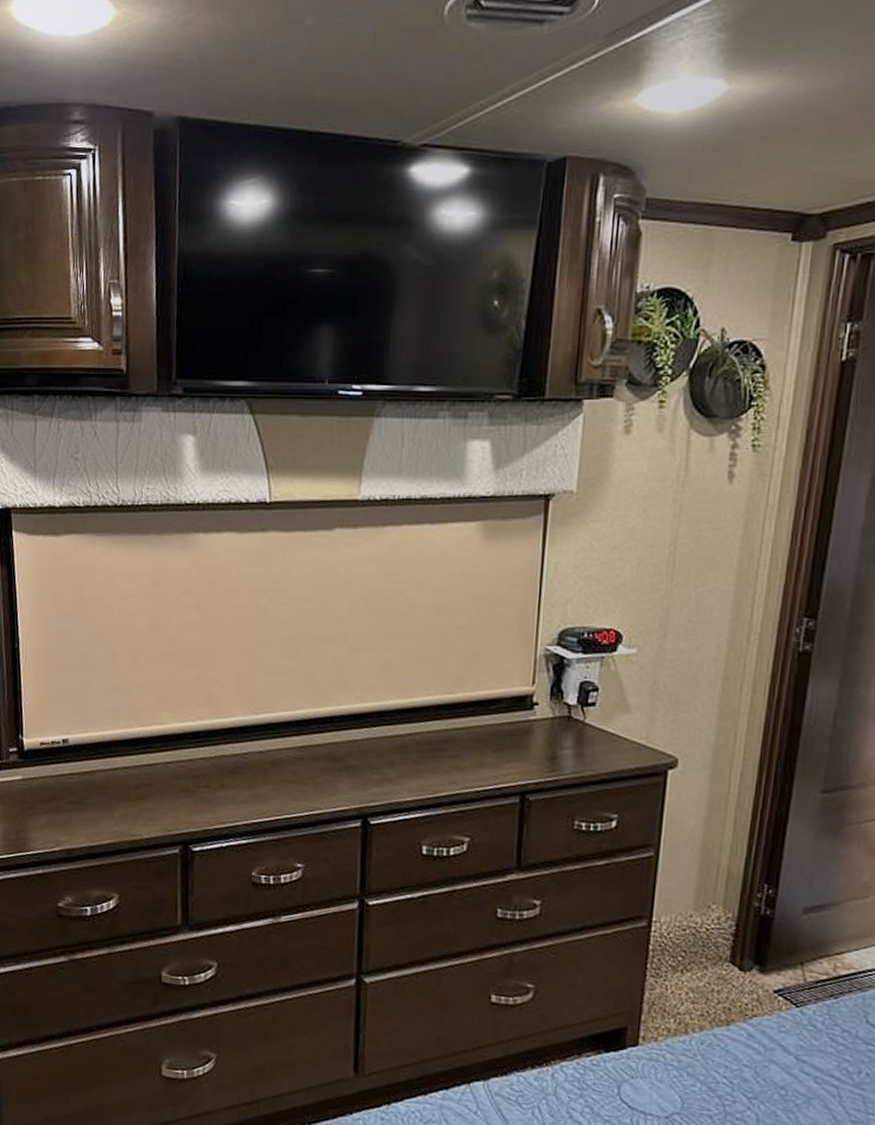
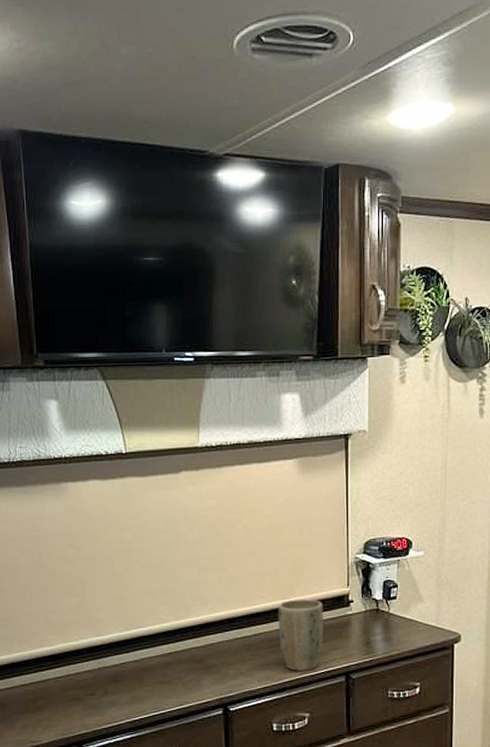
plant pot: none [439,694,499,785] -> present [278,599,324,671]

